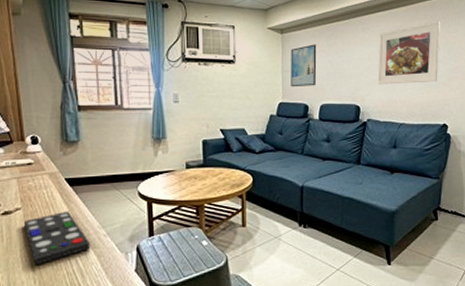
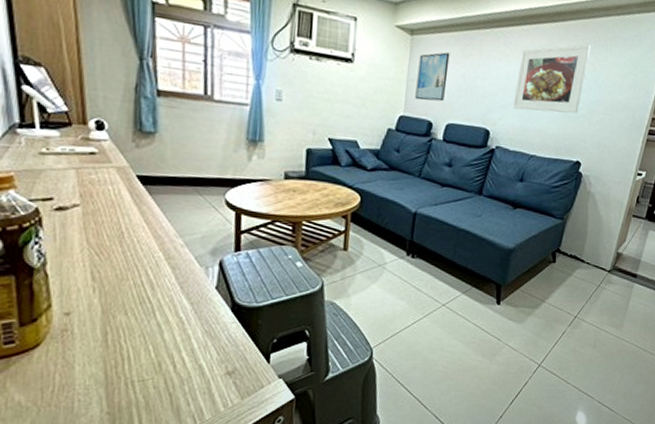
remote control: present [24,211,91,266] -> none [83,213,165,273]

